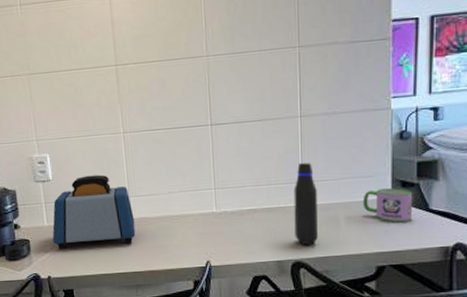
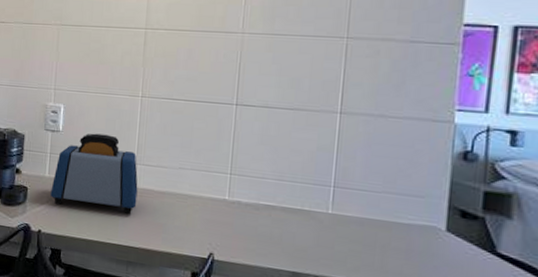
water bottle: present [293,162,318,245] -> none [317,164,351,263]
mug: present [362,188,413,223] -> none [407,213,476,263]

